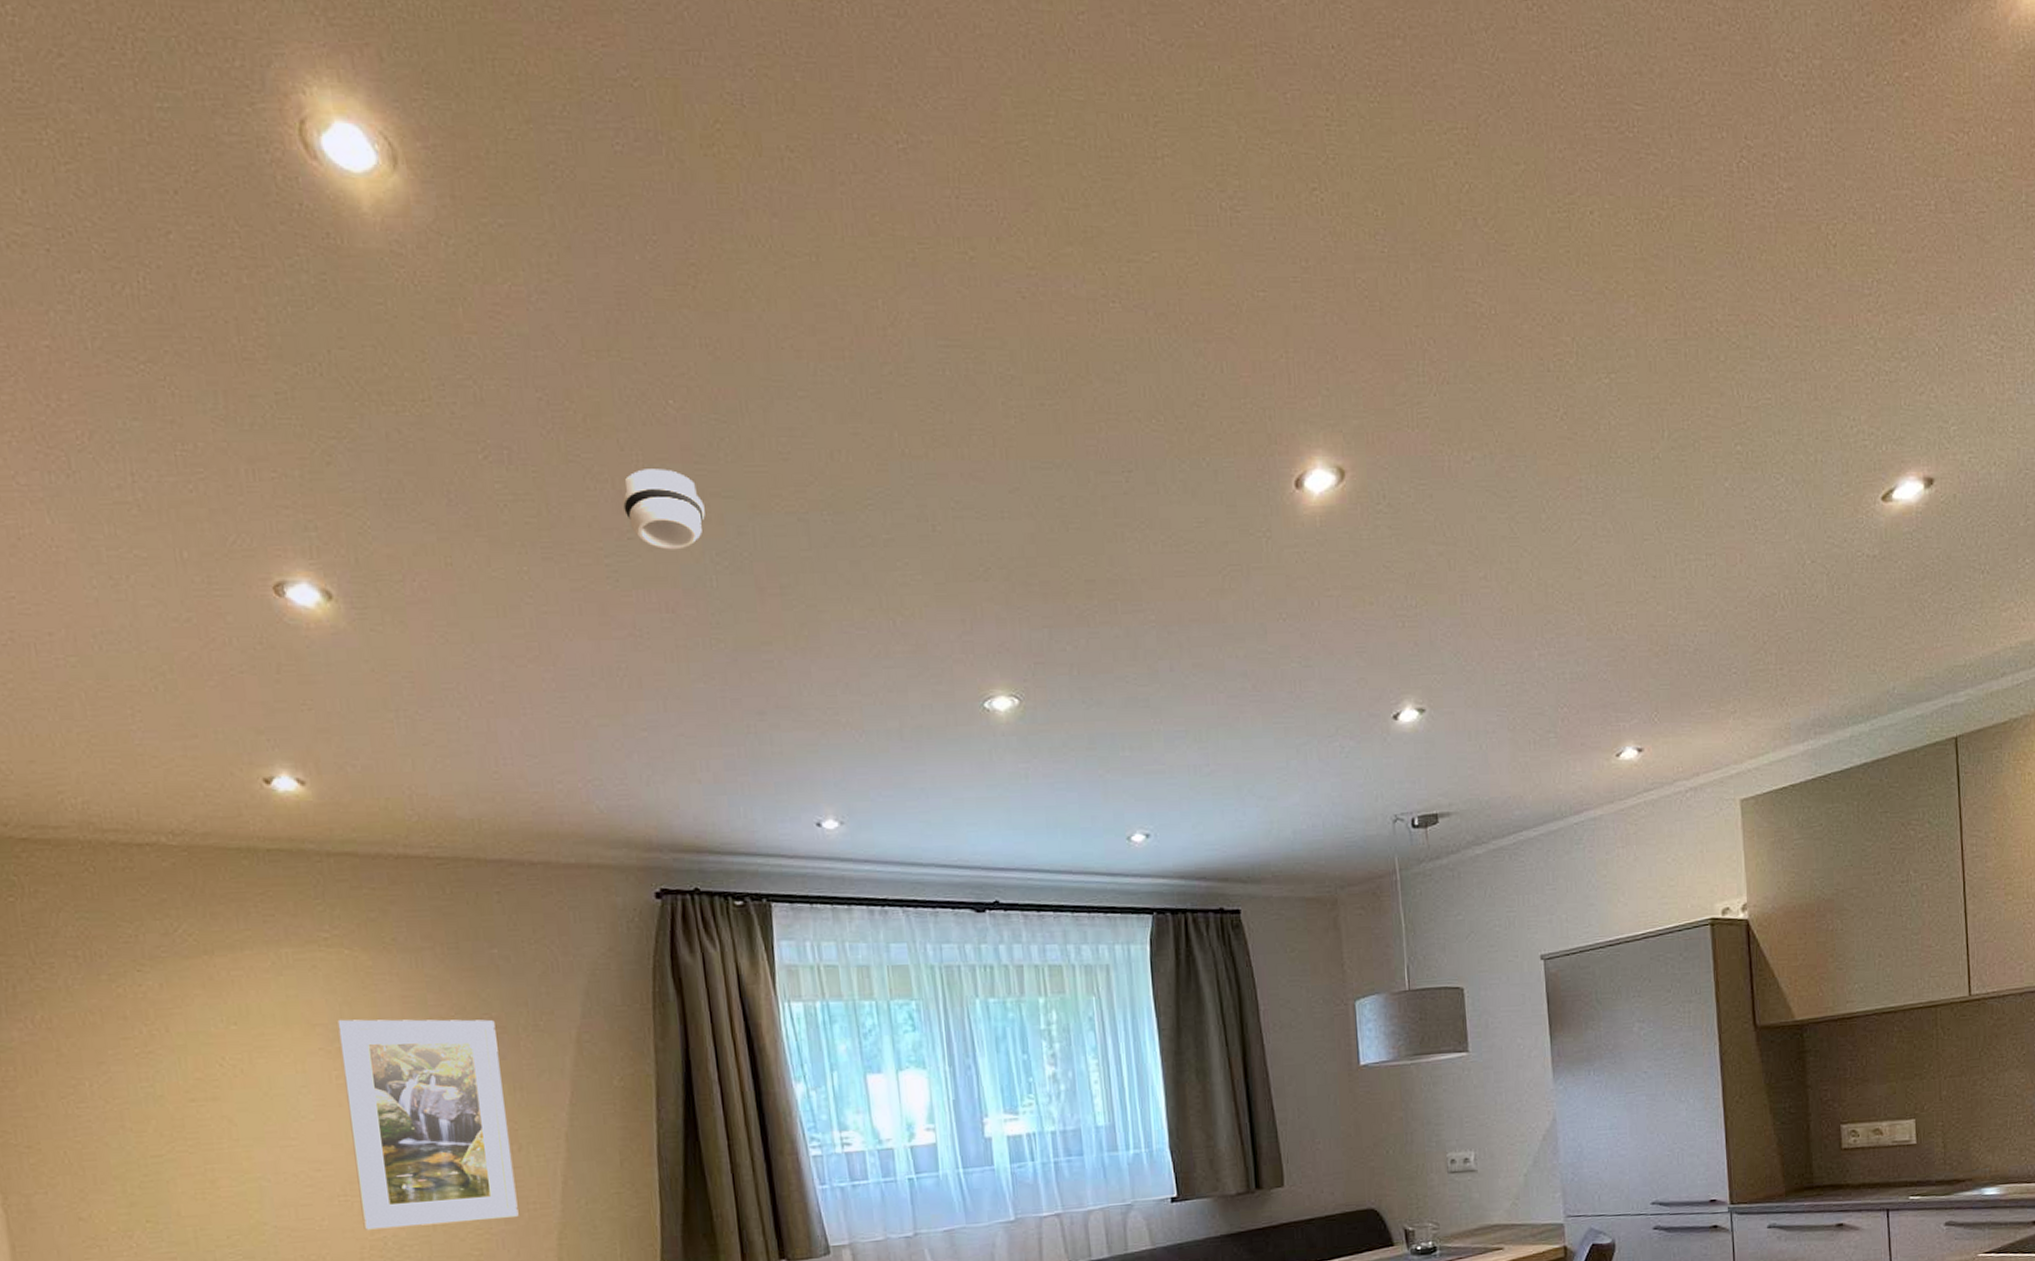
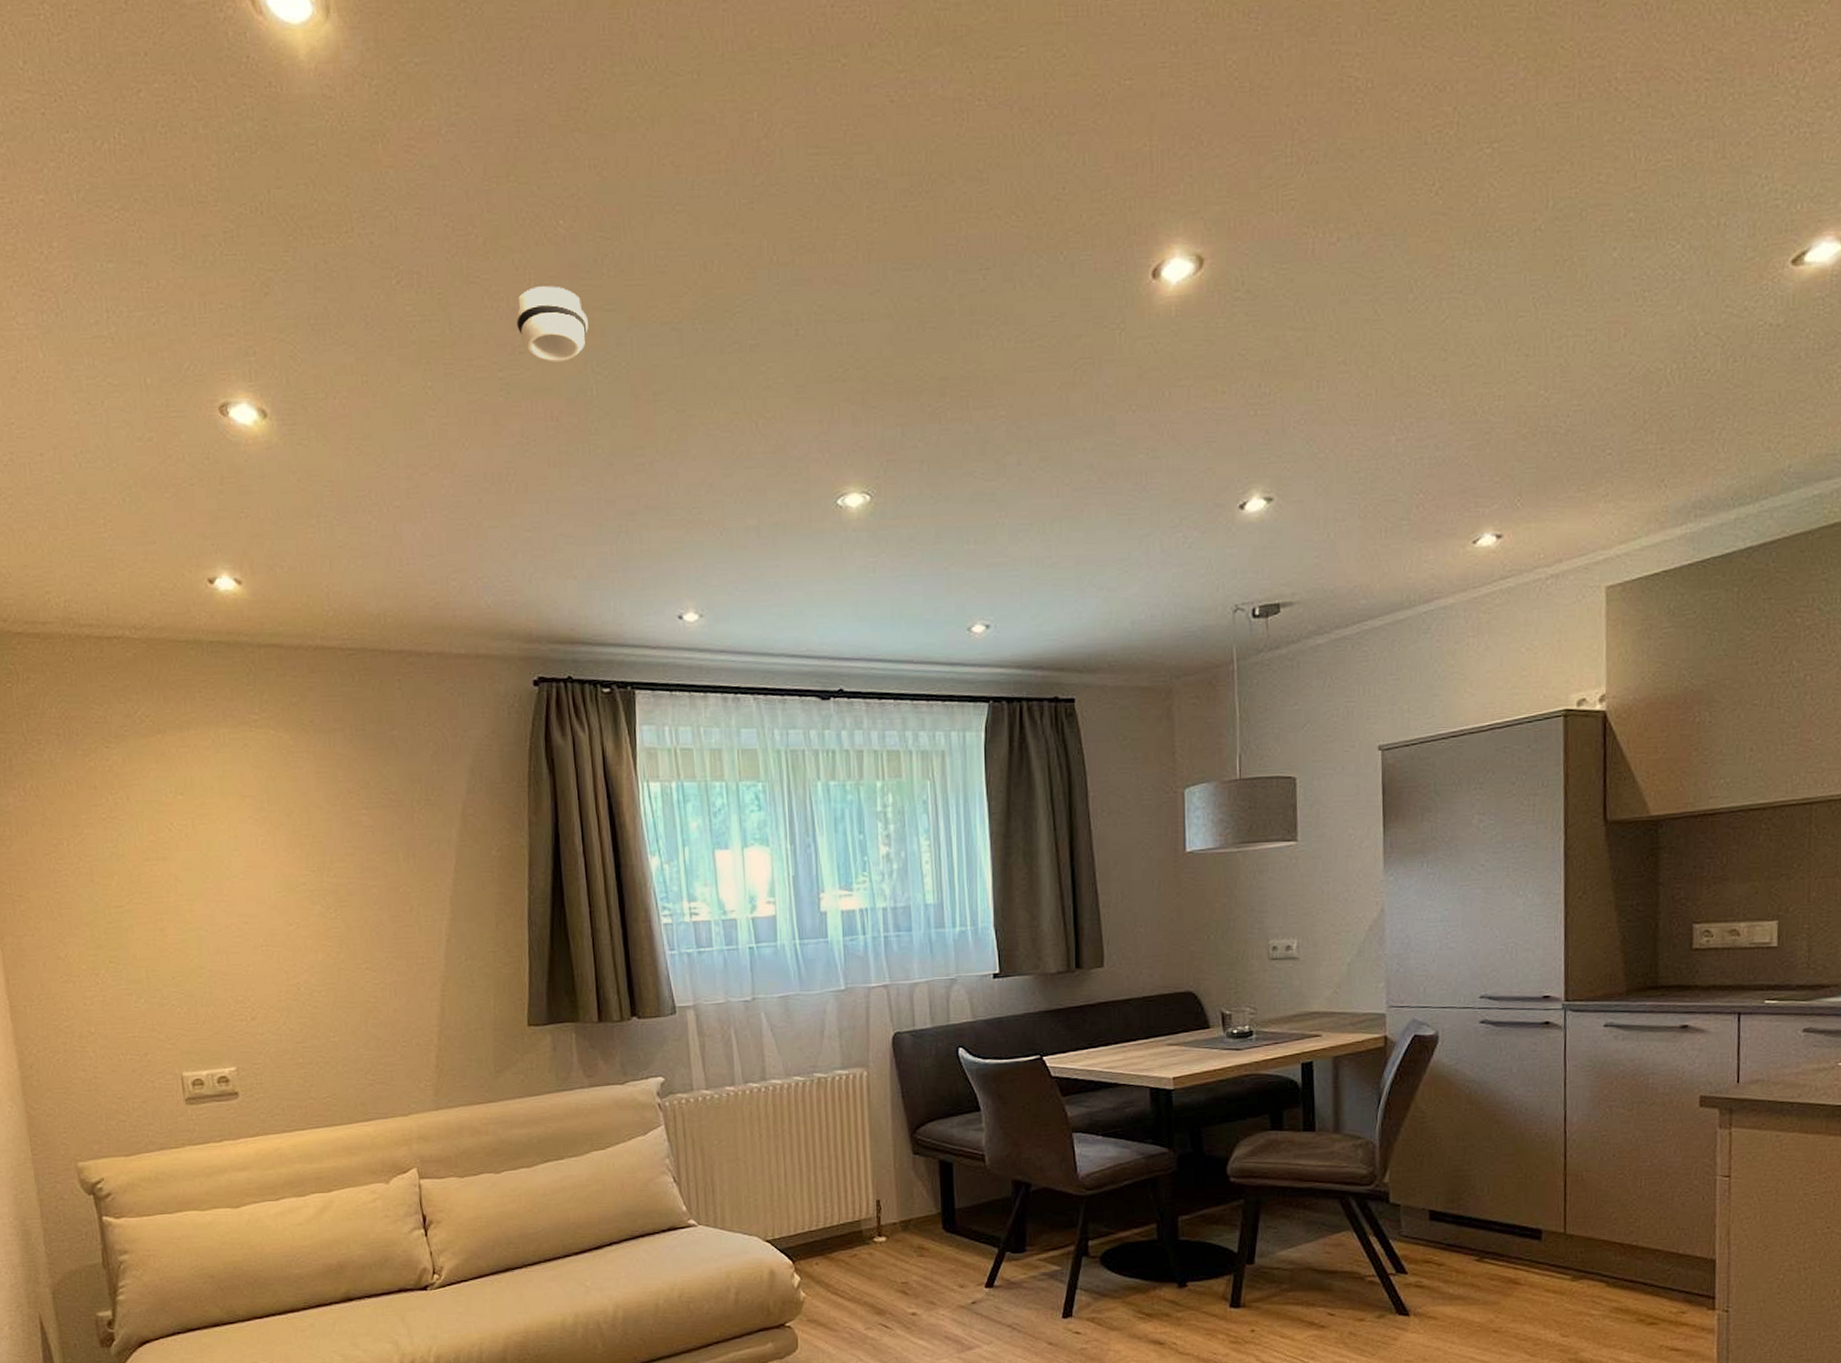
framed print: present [337,1019,519,1230] -> none [264,791,409,976]

